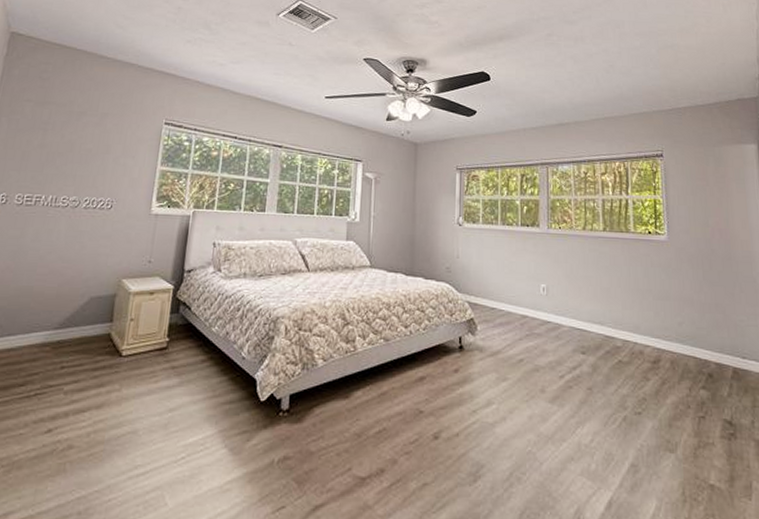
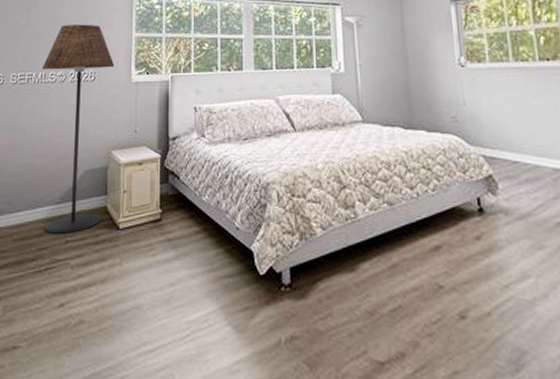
floor lamp: none [38,151,135,360] -> present [41,24,115,234]

